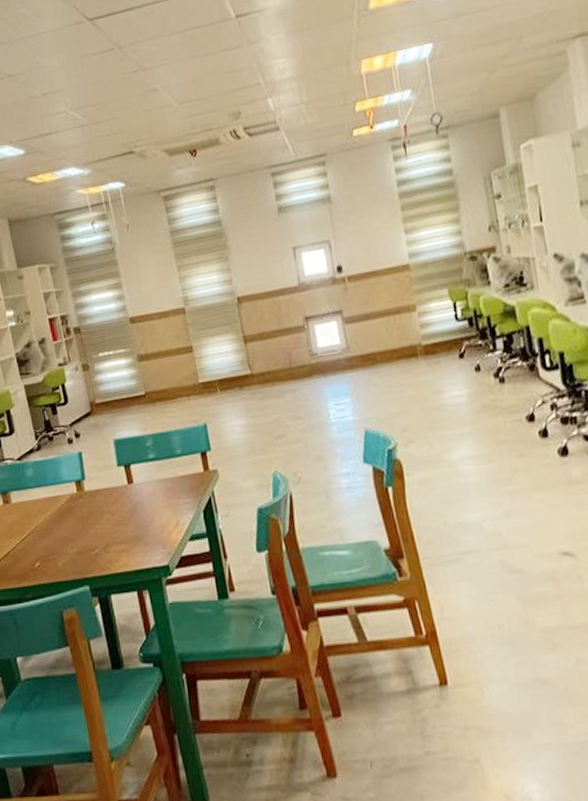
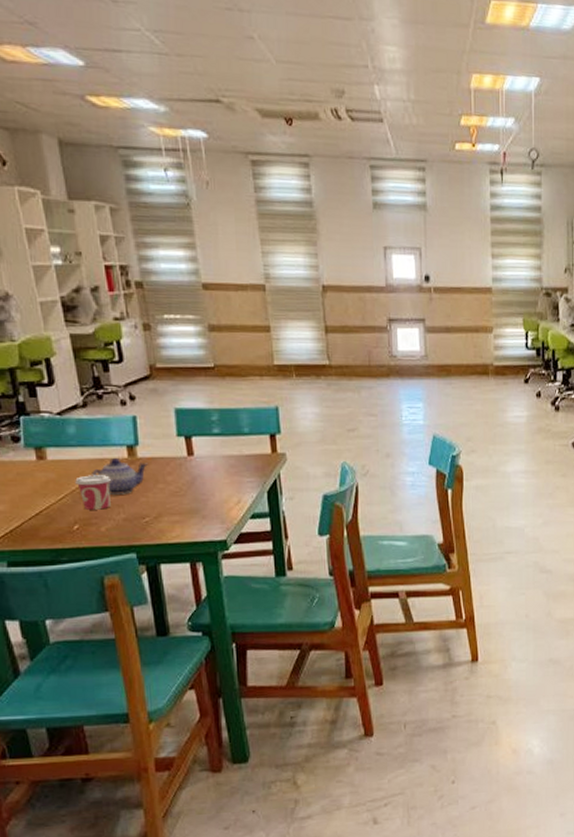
cup: none [35,511,65,547] -> present [75,475,111,510]
teapot: none [47,494,95,530] -> present [90,458,149,494]

